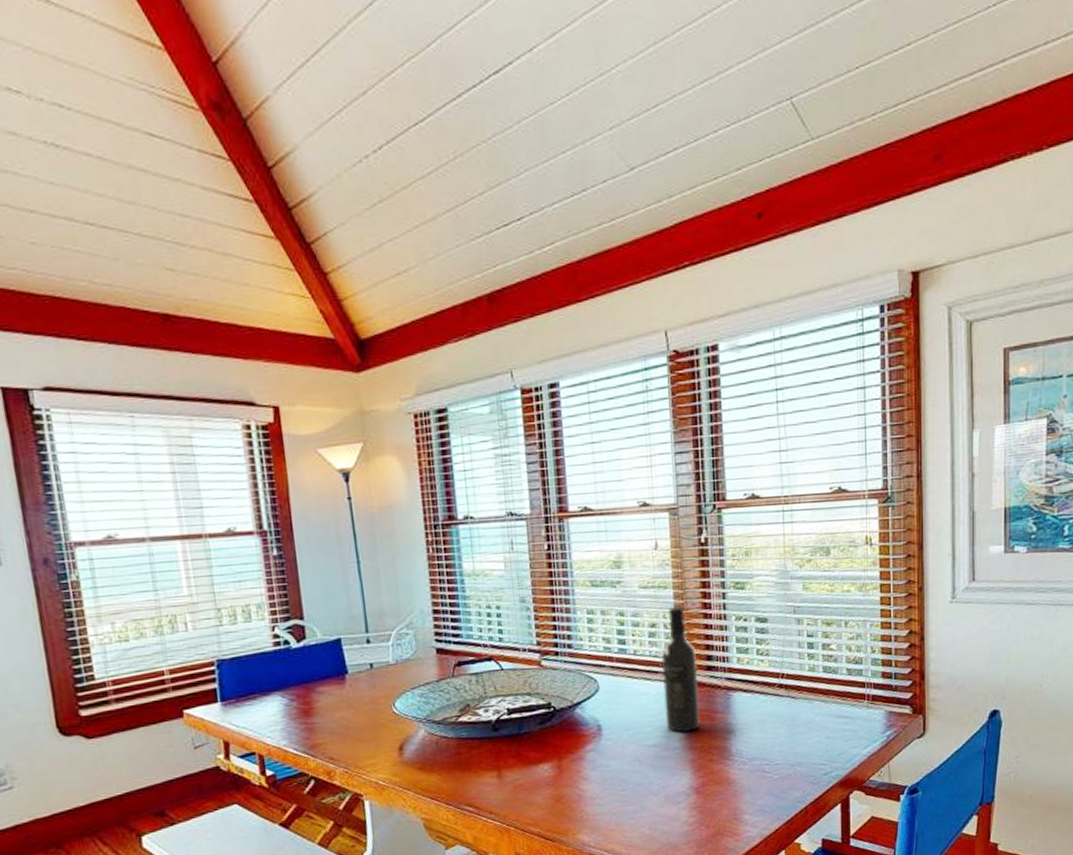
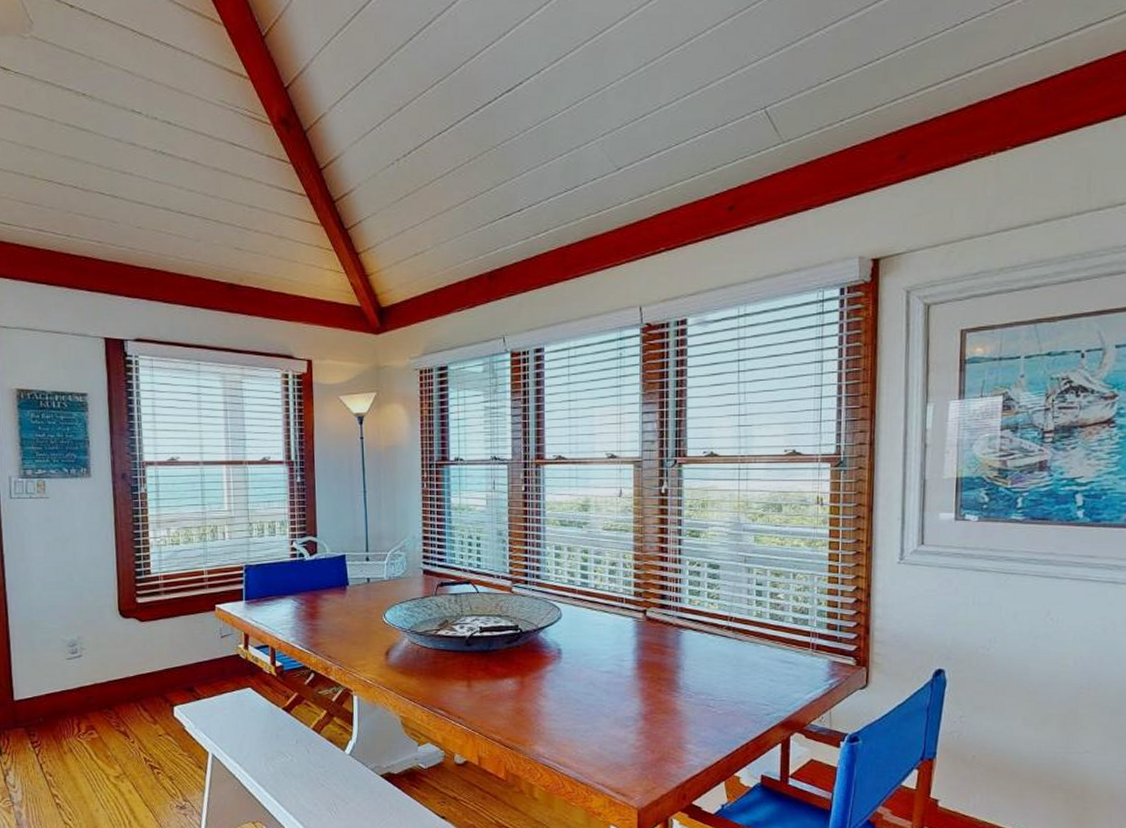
wine bottle: present [661,607,700,733] -> none [619,549,652,663]

